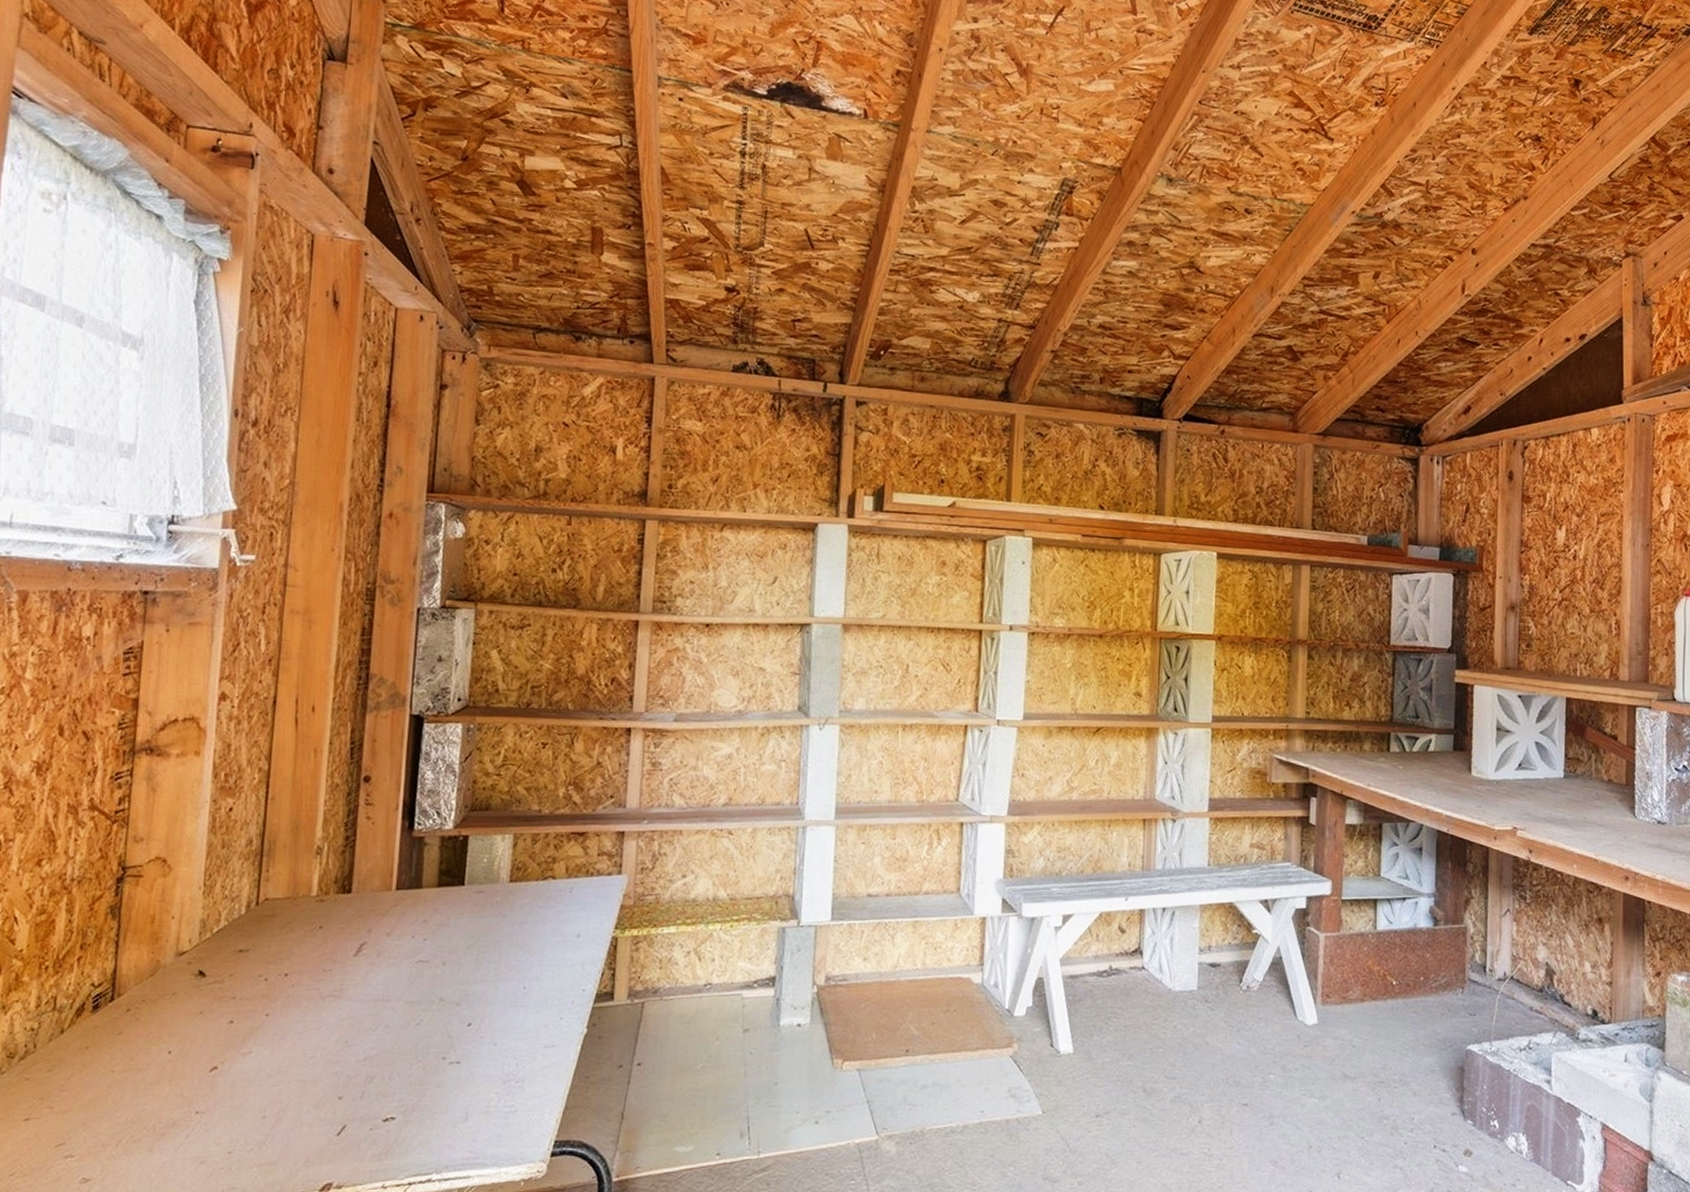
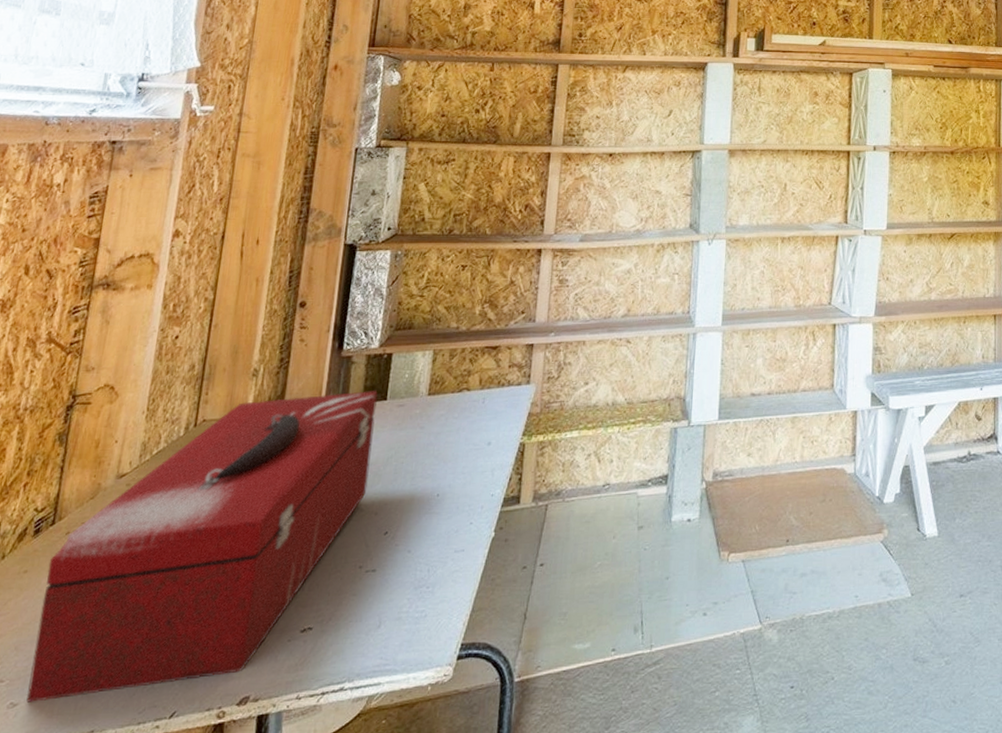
toolbox: none [98,874,454,1179] -> present [26,391,378,703]

